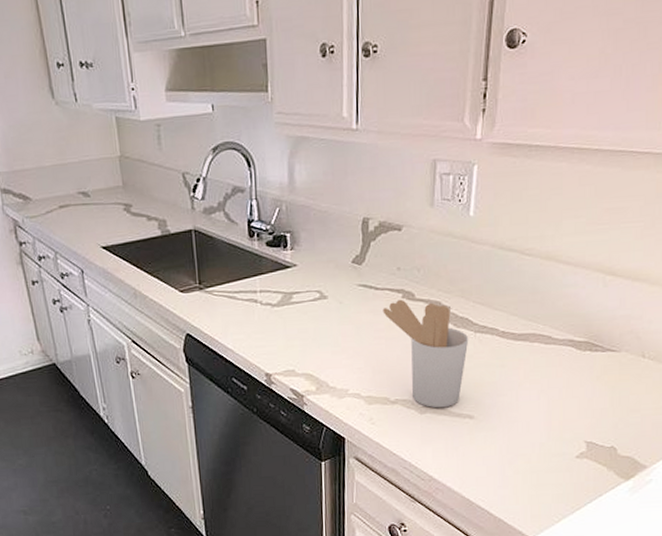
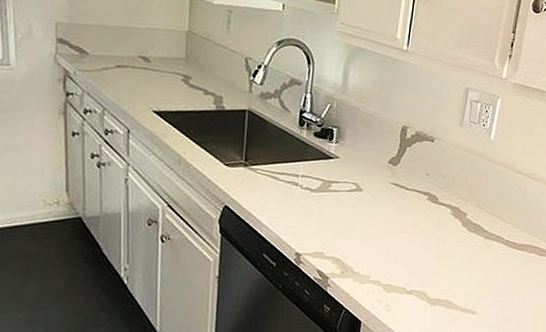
utensil holder: present [382,299,469,408] -> none [409,200,479,302]

